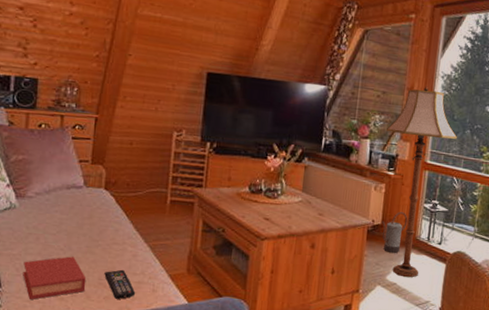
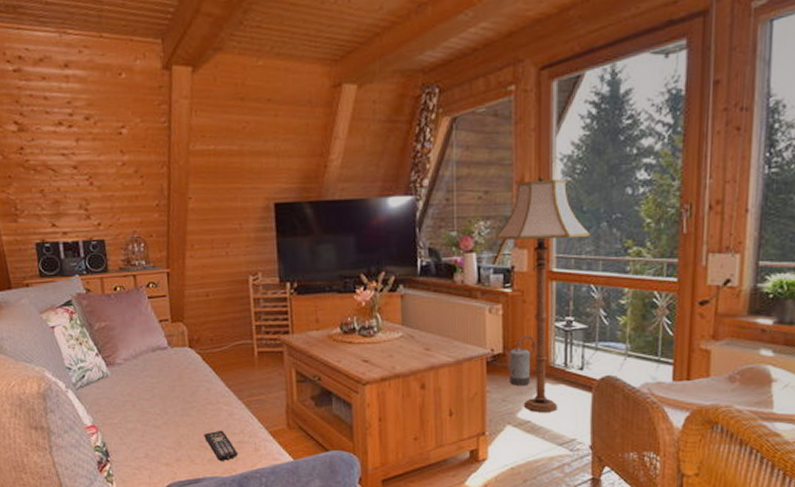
book: present [23,256,87,300] -> none [125,421,189,468]

